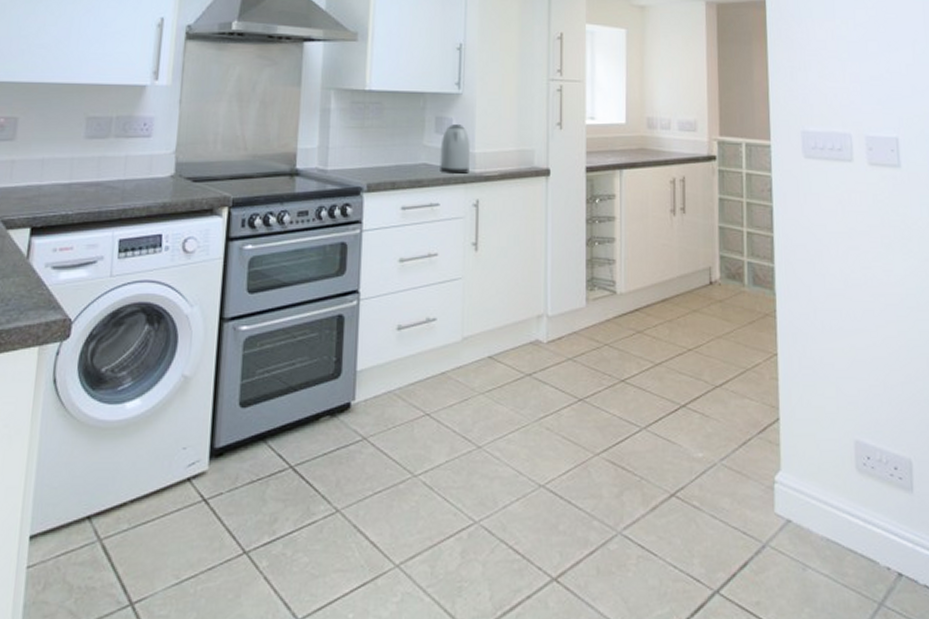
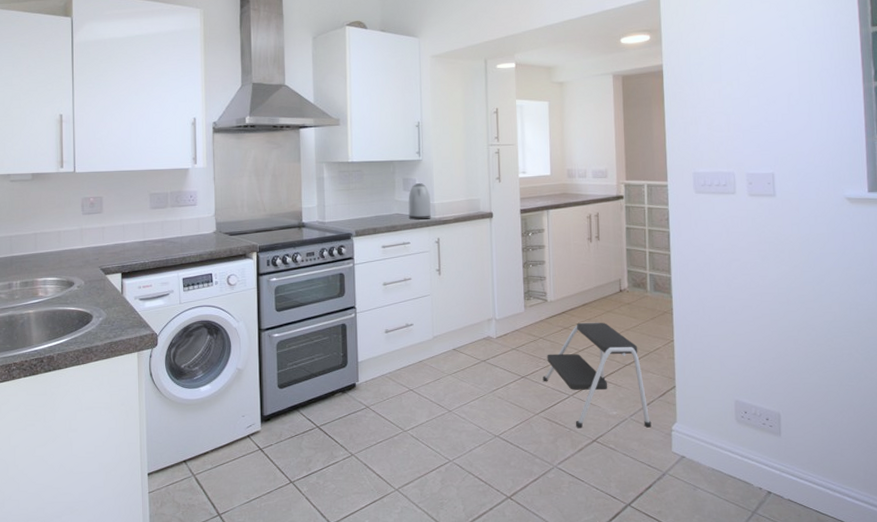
step stool: none [606,324,749,477] -> present [542,322,652,428]

